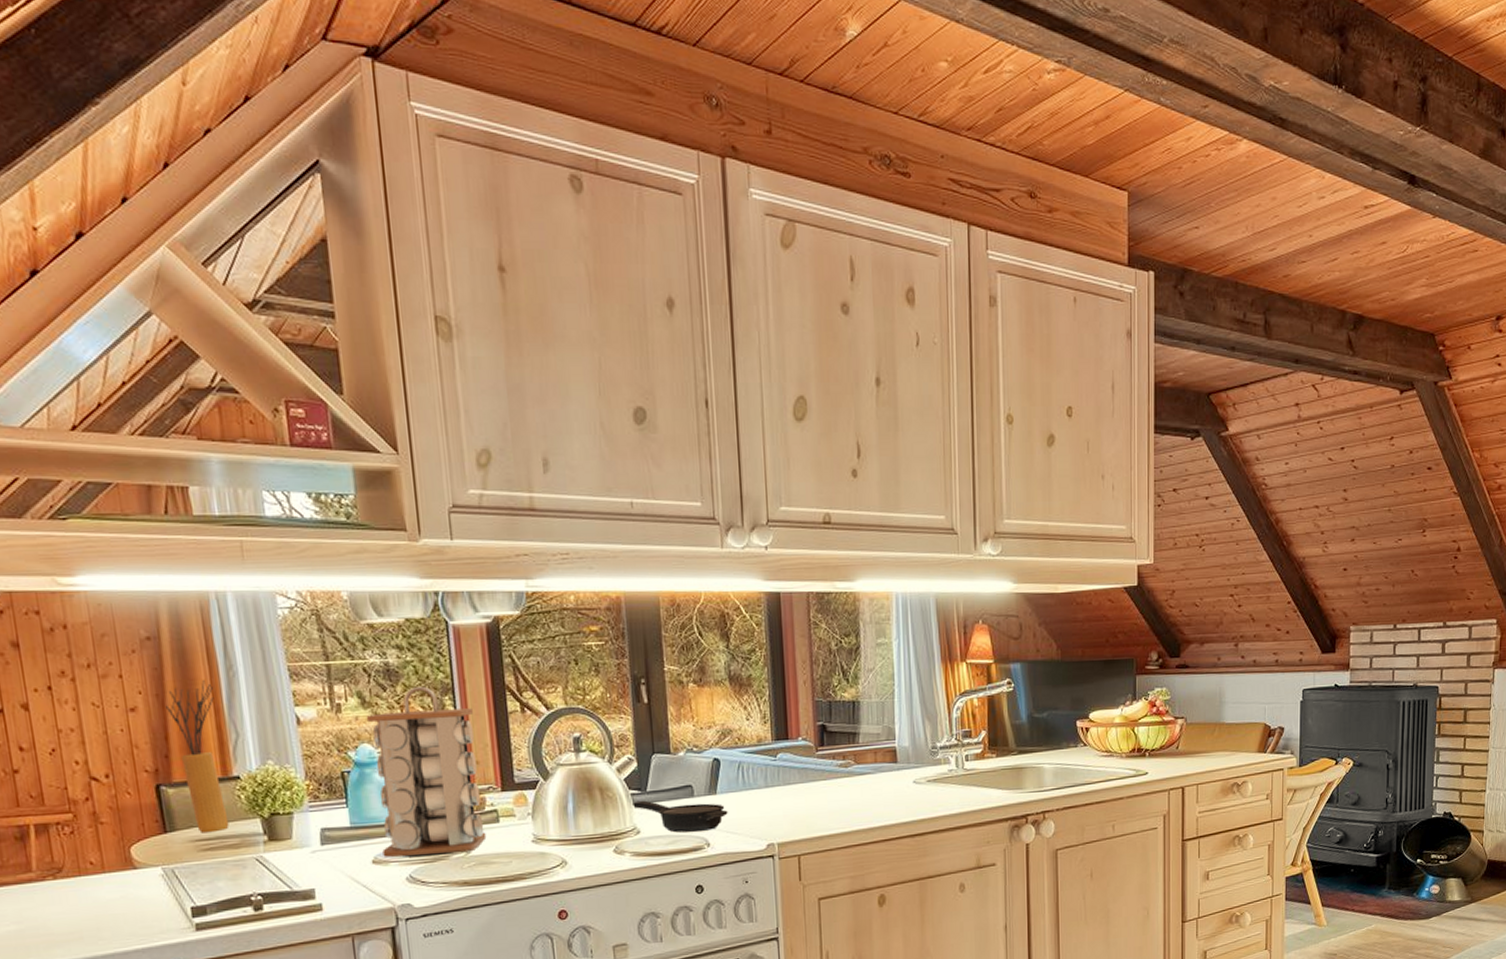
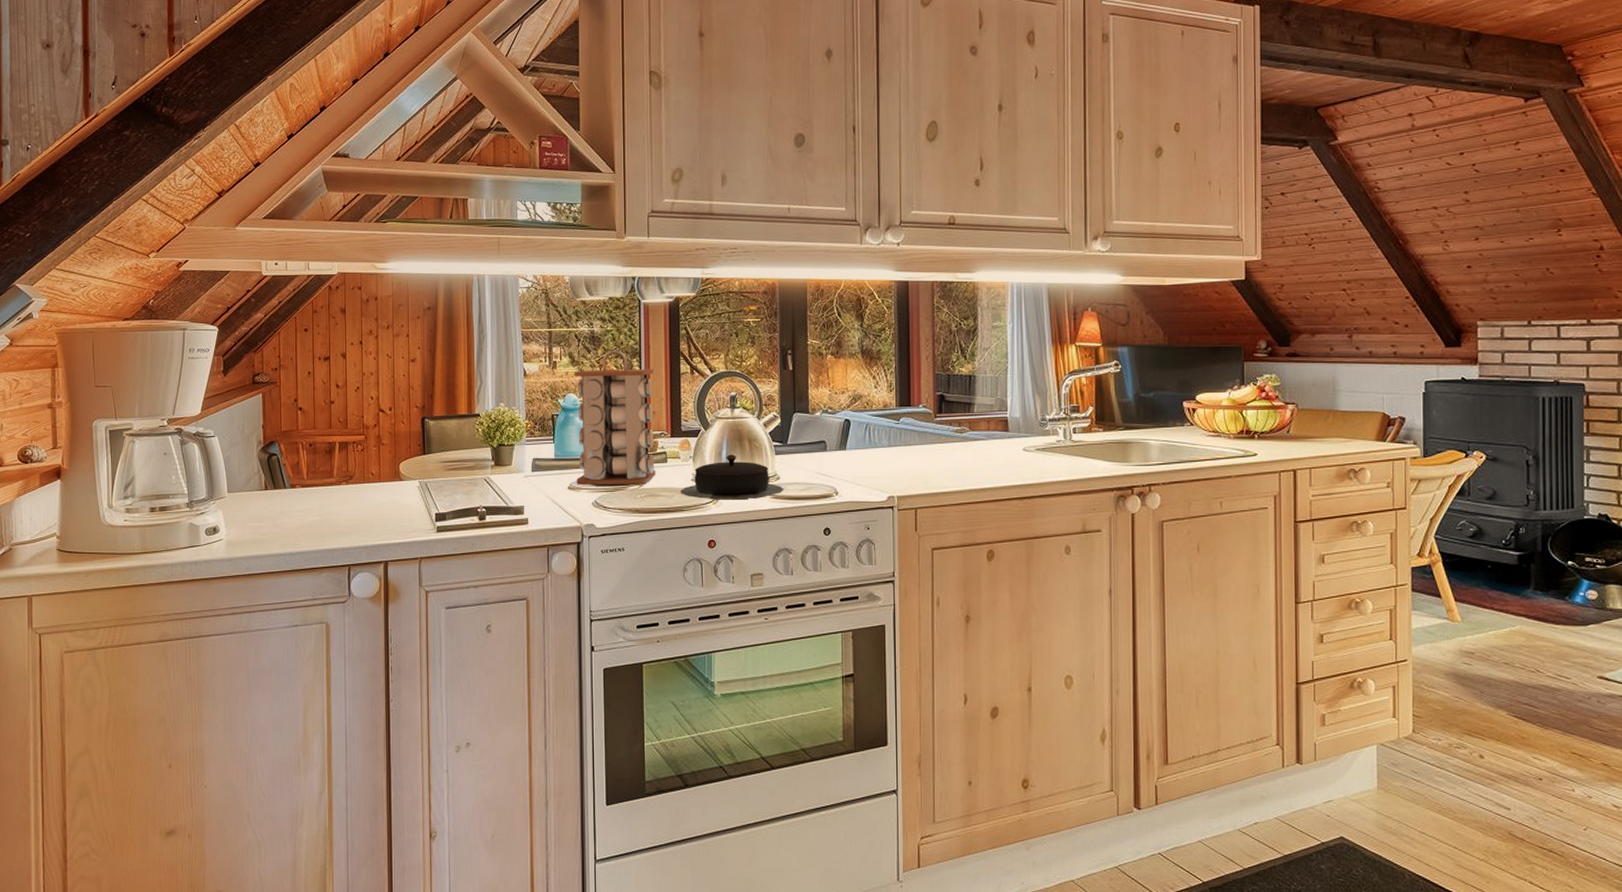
vase: present [166,680,229,833] -> none [435,340,469,457]
cooking pot: none [518,807,647,863] -> present [680,454,784,500]
frying pan: present [633,800,728,834] -> none [775,451,855,482]

